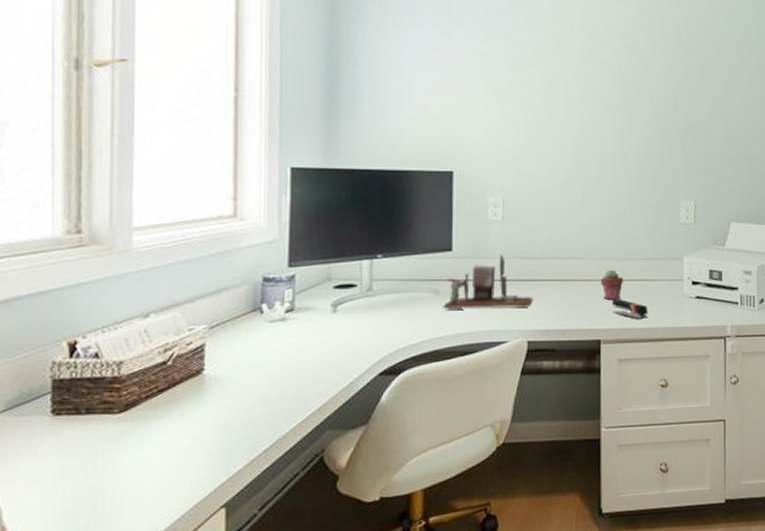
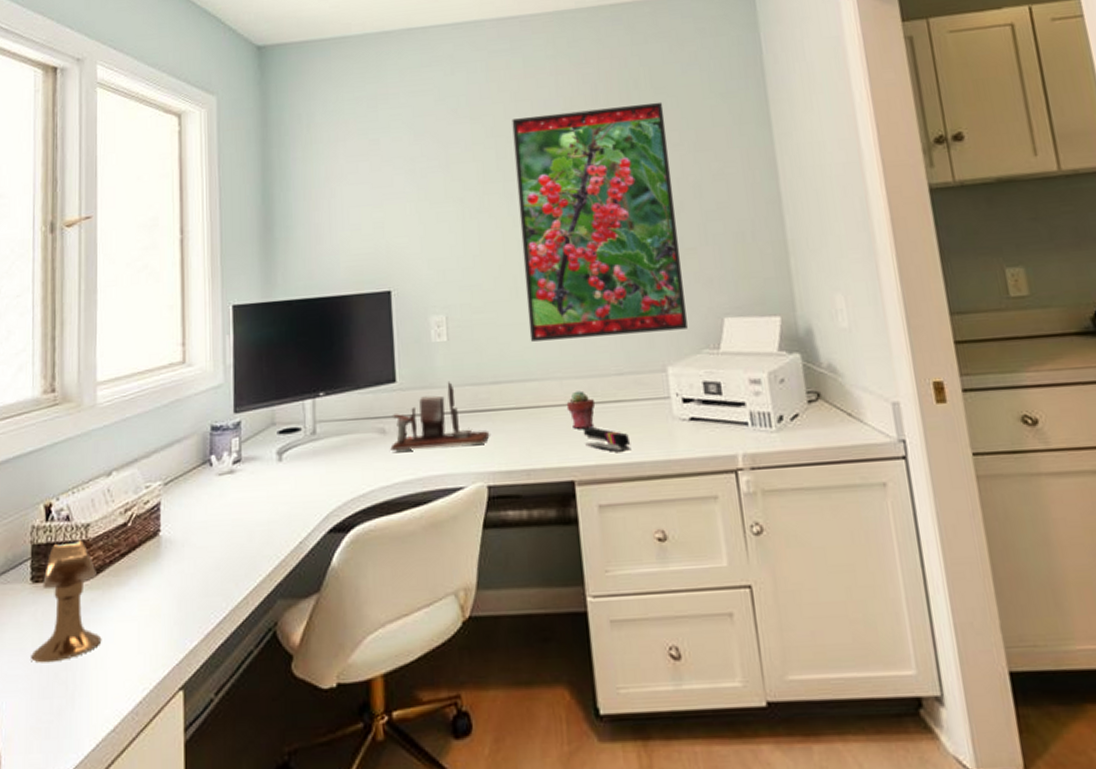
spoon rest: none [52,376,136,489] -> present [31,540,102,663]
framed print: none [575,35,705,228] -> present [512,102,688,342]

